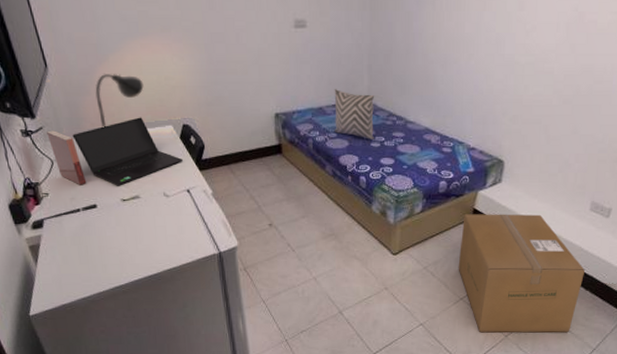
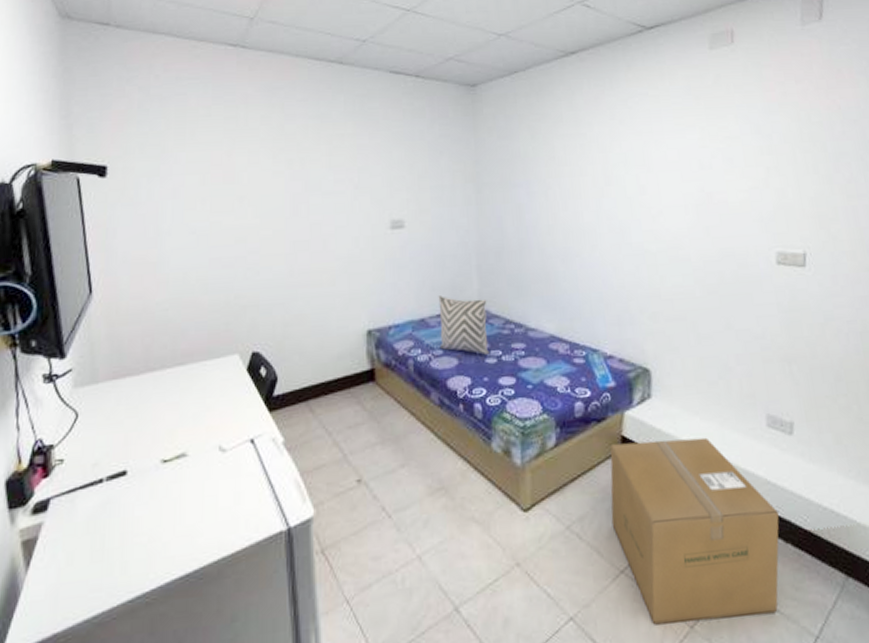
book: present [47,130,87,185] -> none [76,372,118,445]
laptop: present [72,117,183,186] -> none [109,347,248,442]
desk lamp: present [95,74,144,127] -> none [146,296,208,364]

